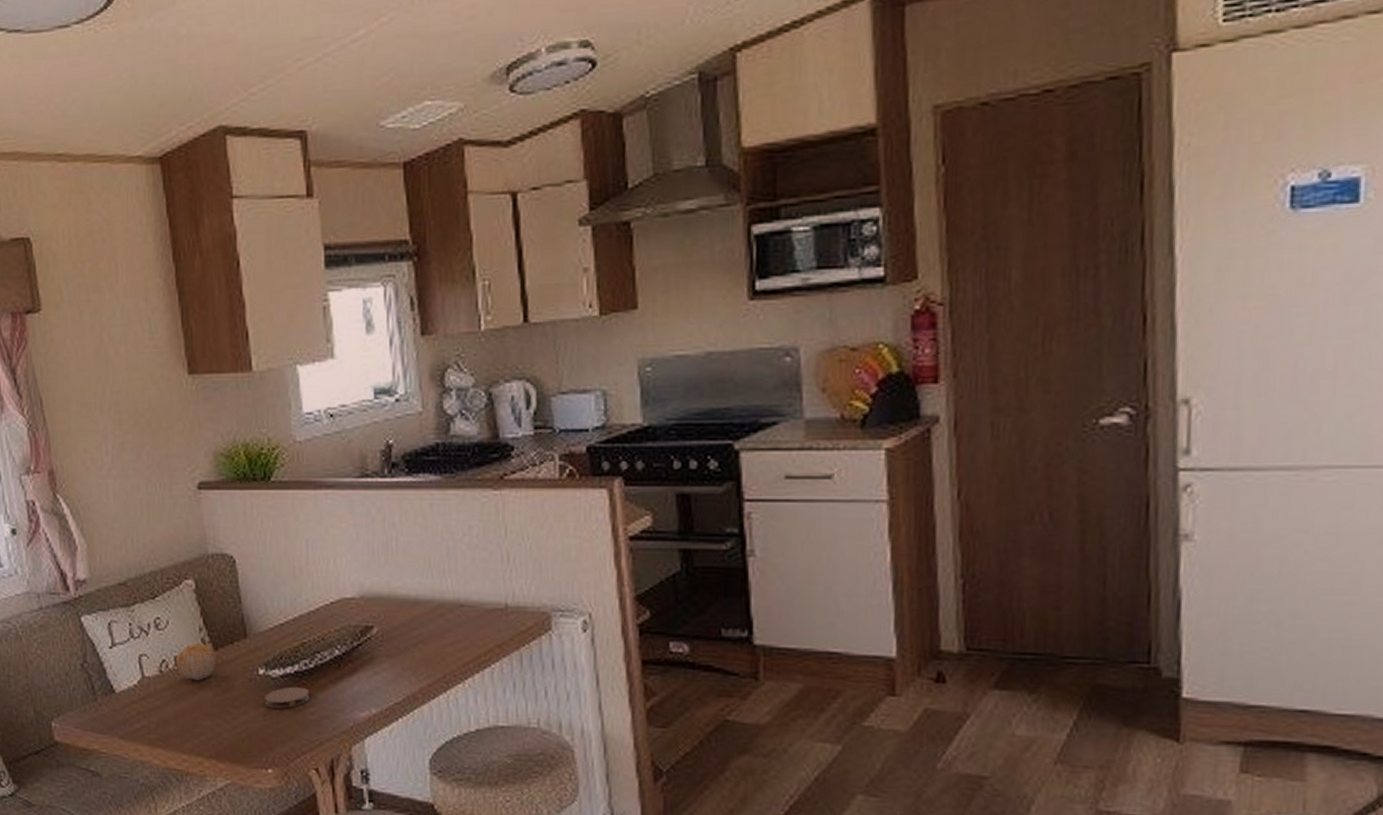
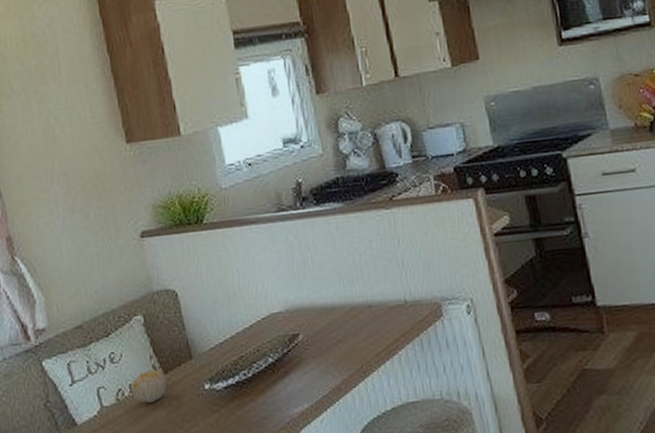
coaster: present [265,686,310,709] -> none [212,394,251,417]

